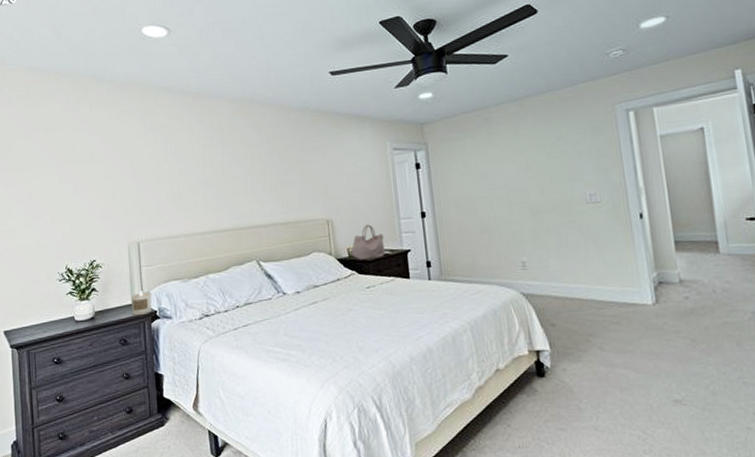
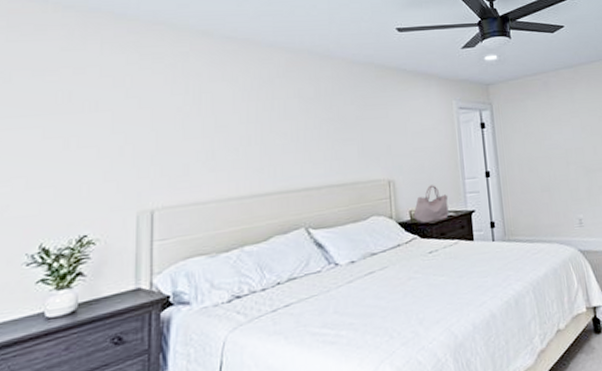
candle: present [131,291,153,316] -> none [135,271,164,305]

